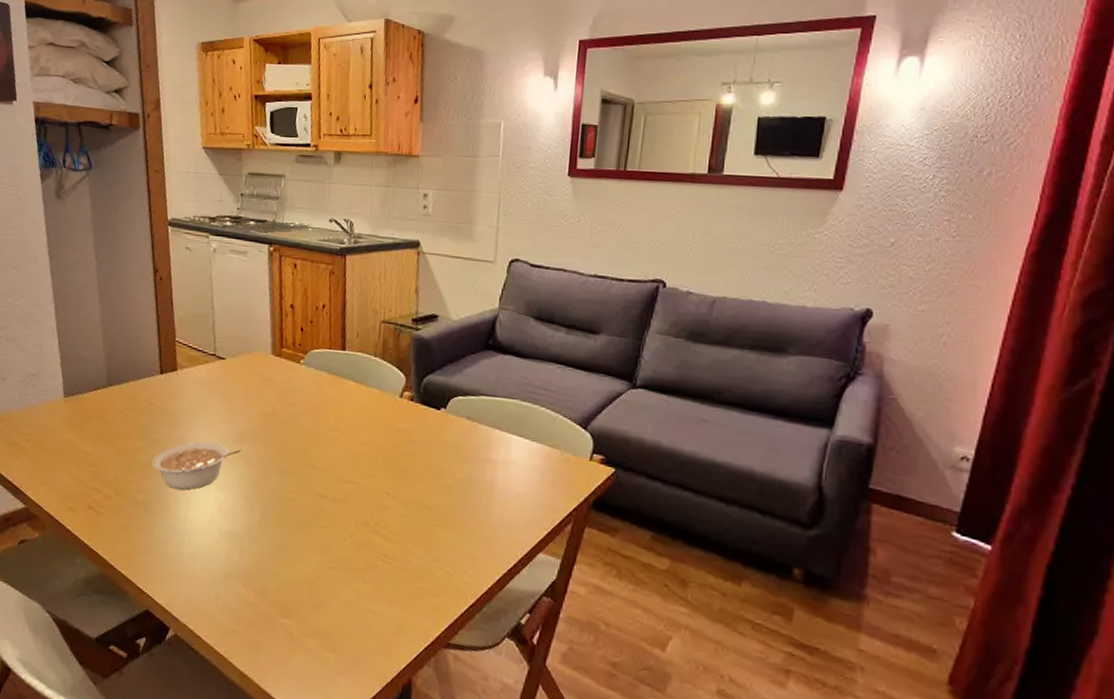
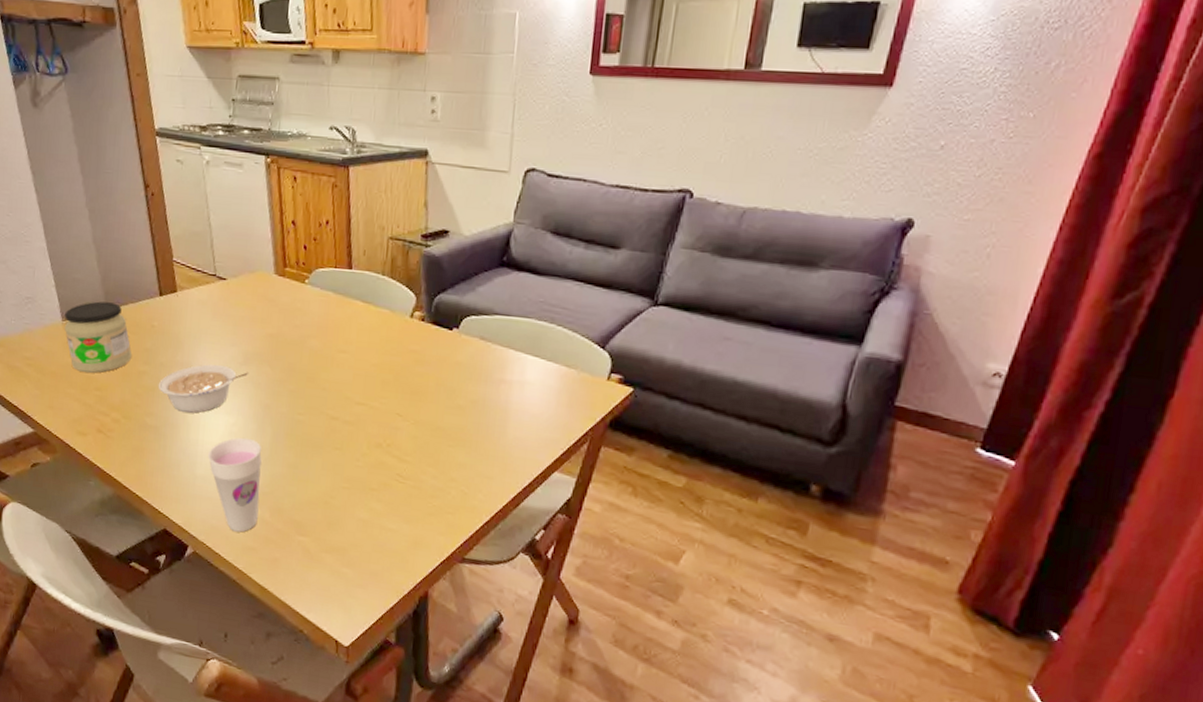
jar: none [65,378,129,449] -> present [64,301,132,373]
cup: none [196,515,250,614] -> present [208,437,262,532]

